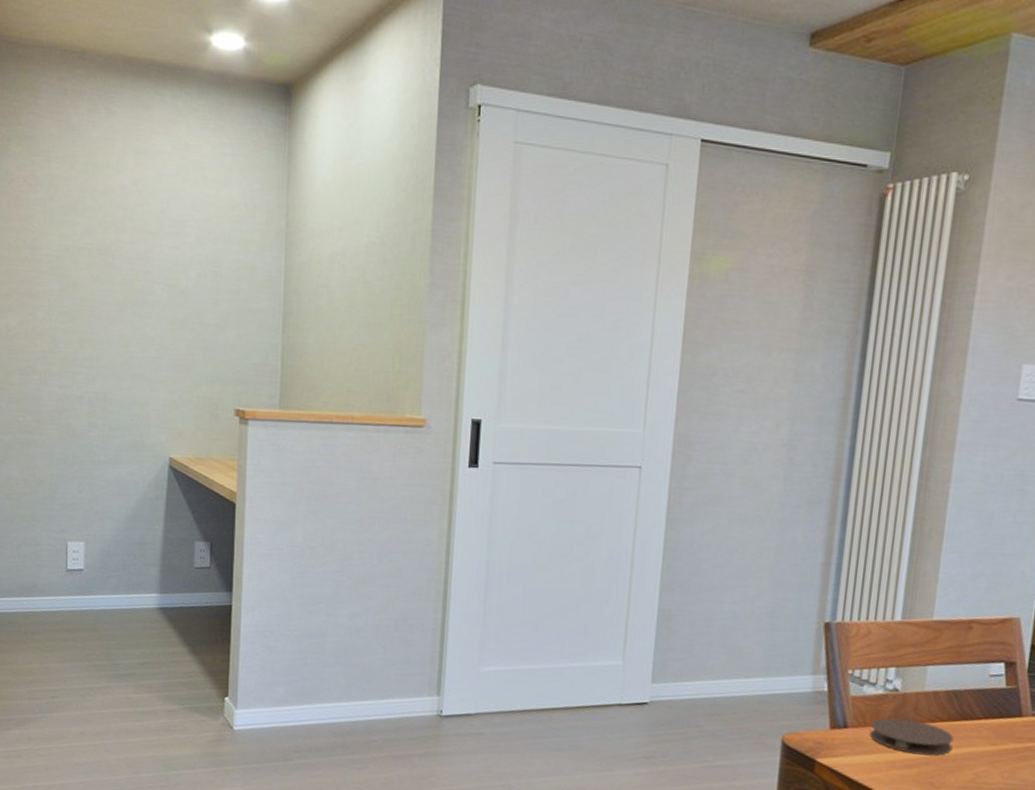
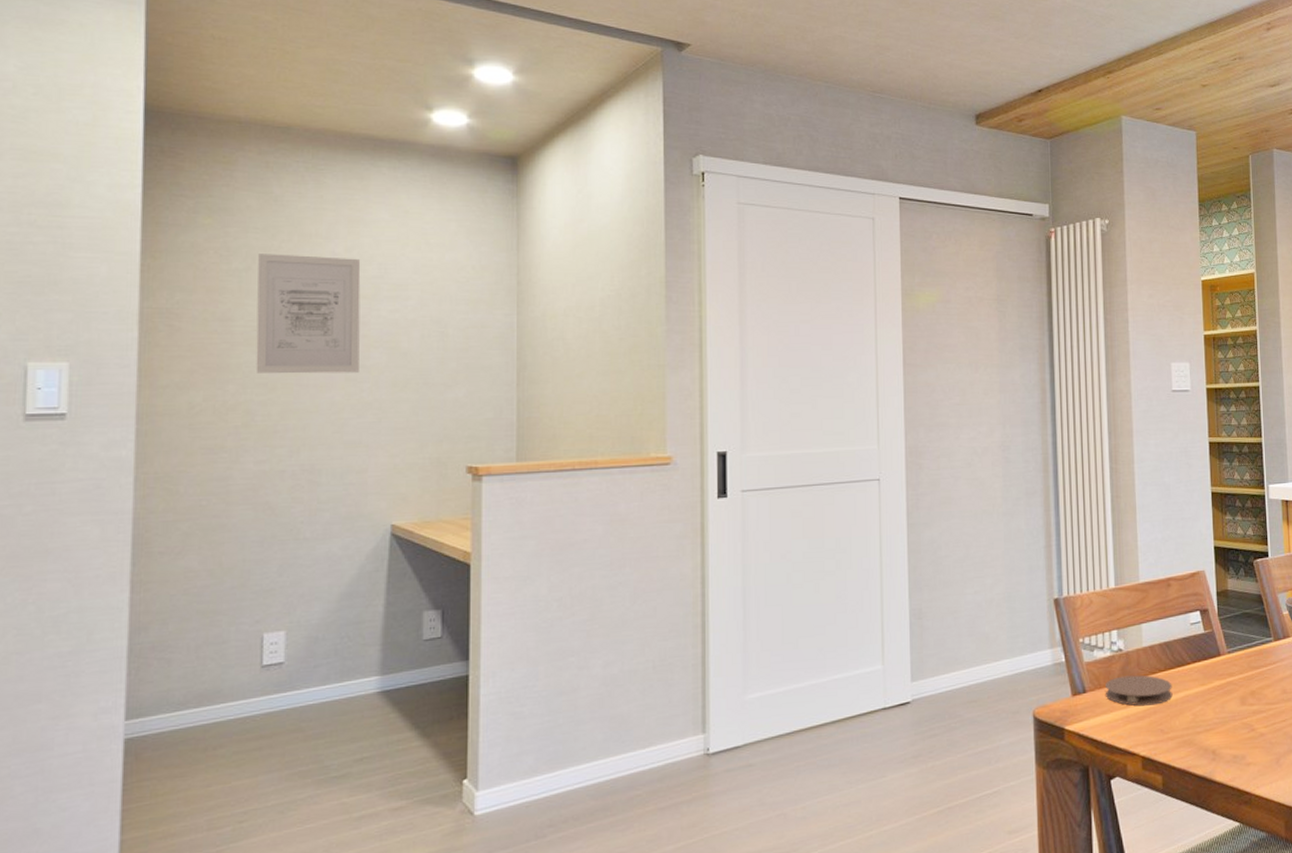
wall art: none [59,184,146,308] -> present [256,254,361,374]

